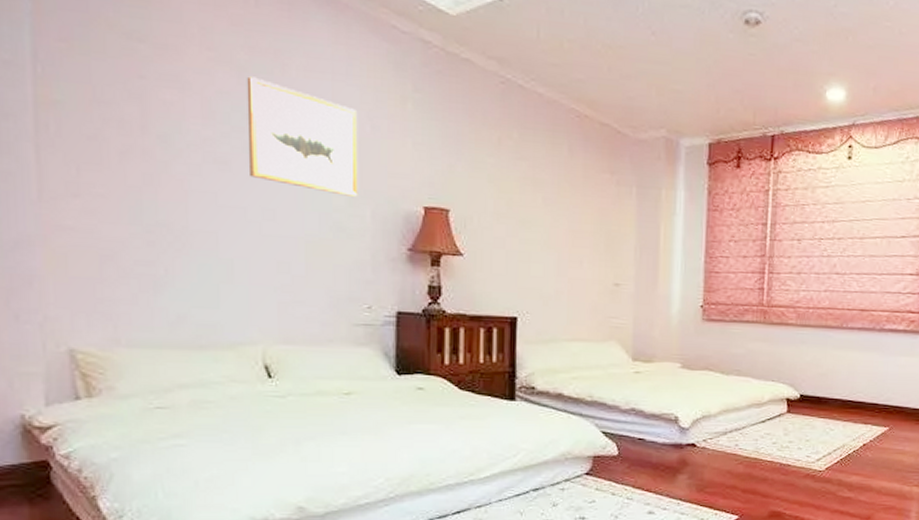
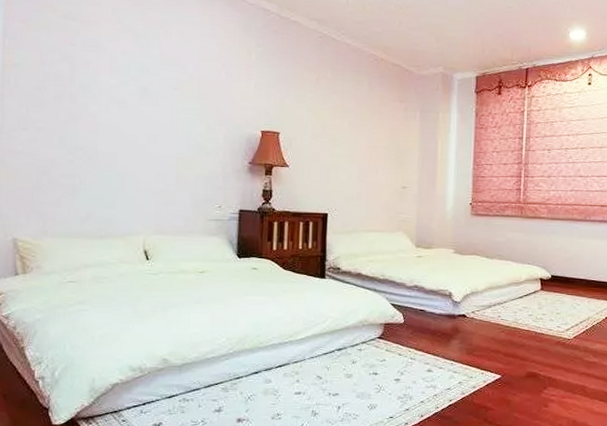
wall art: present [246,76,358,197] -> none [140,41,217,125]

